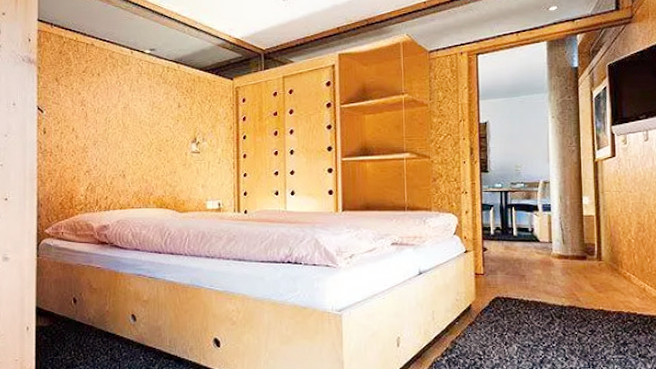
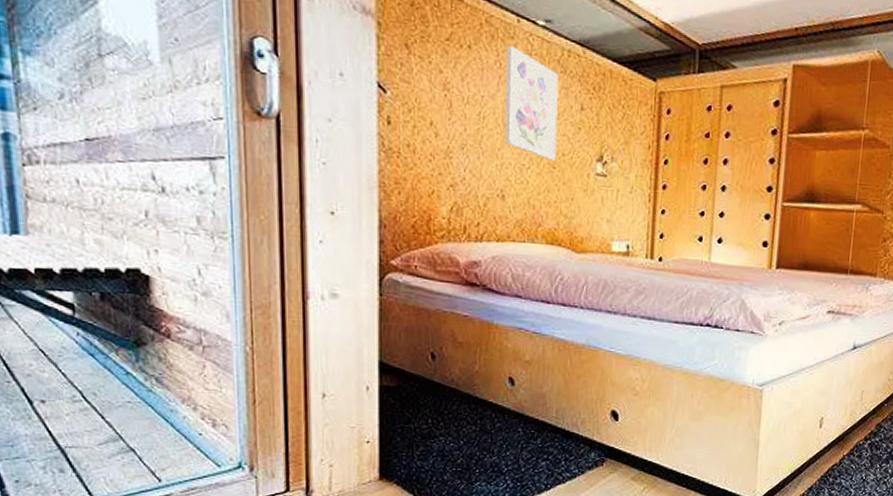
wall art: none [124,70,161,146] -> present [504,45,559,161]

